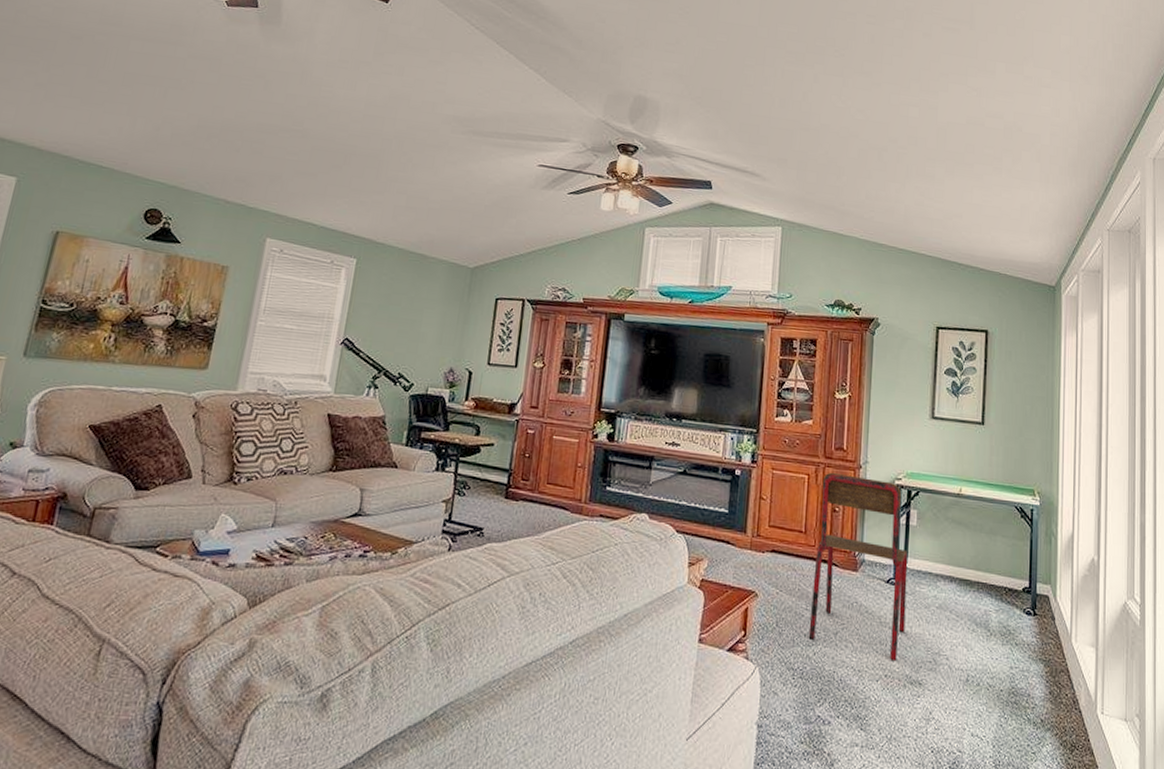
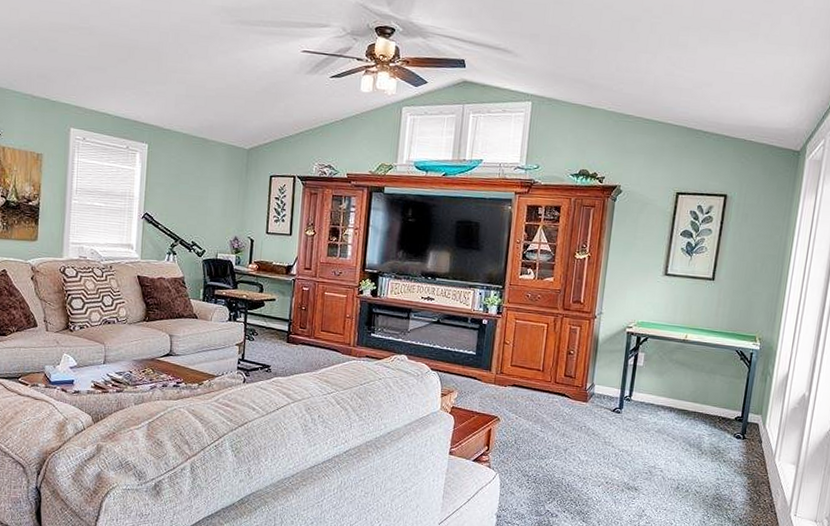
chair: present [808,472,908,662] -> none [542,321,633,472]

